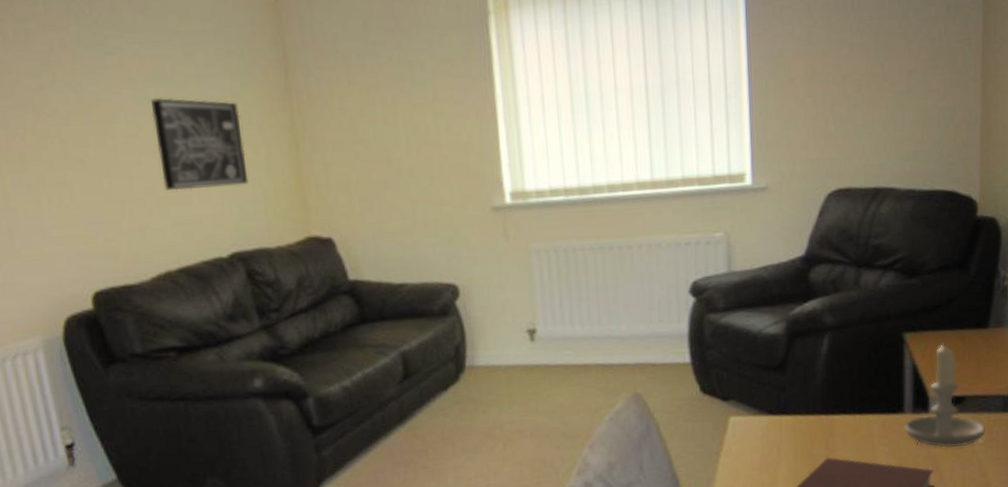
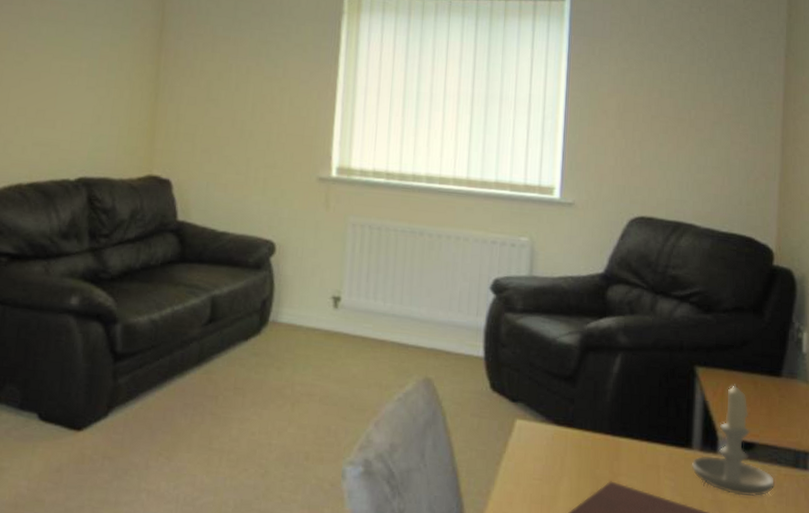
wall art: present [151,97,249,191] -> none [35,35,114,120]

